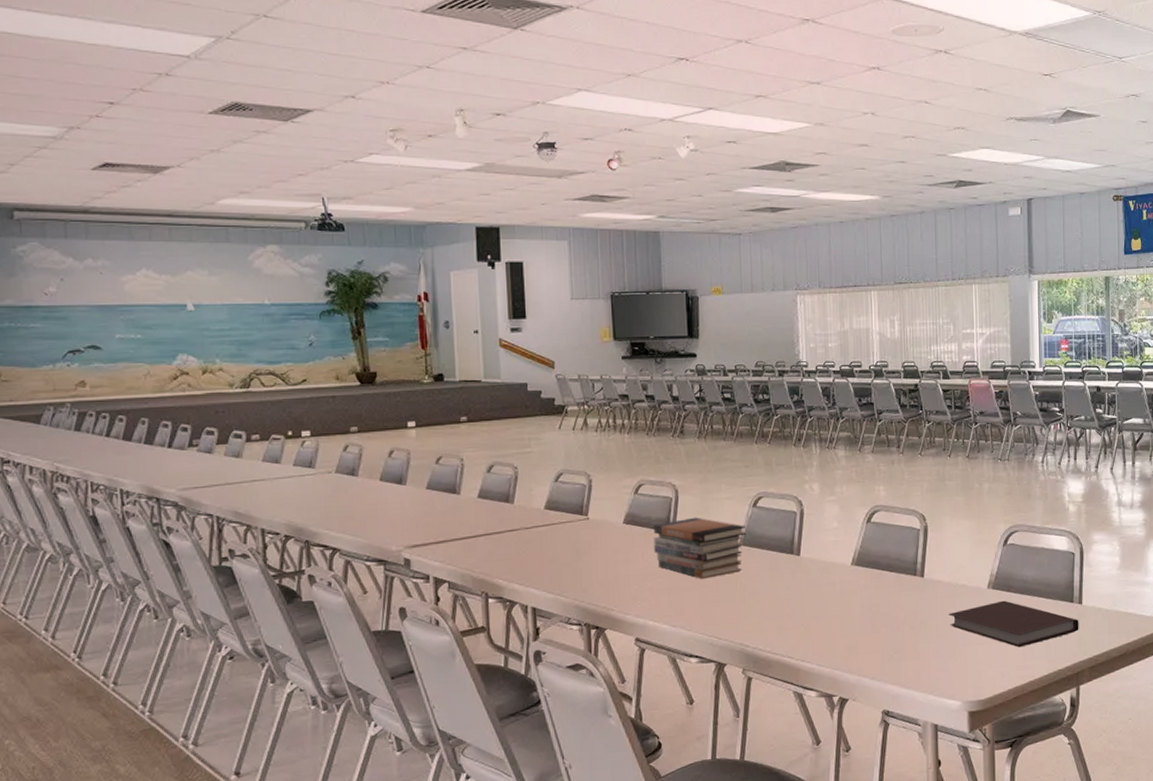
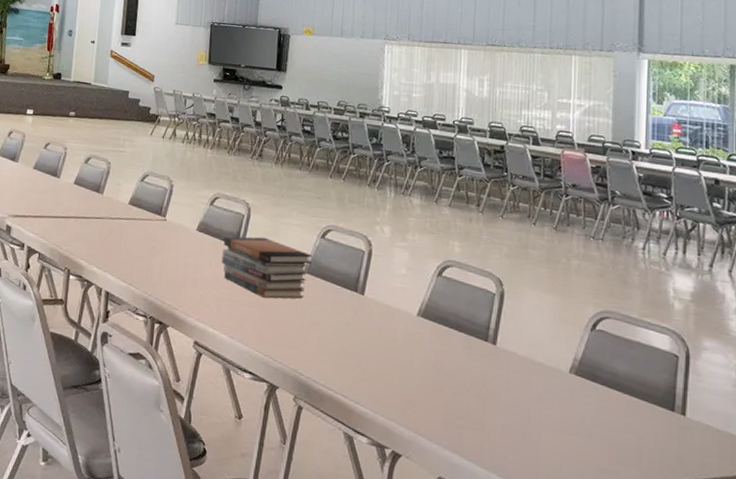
notebook: present [948,600,1079,648] -> none [521,389,681,448]

